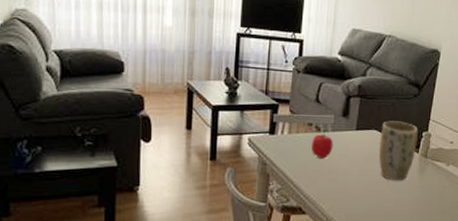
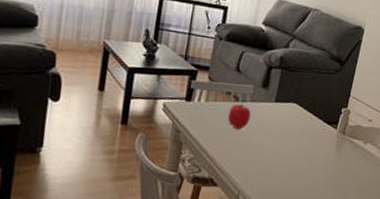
plant pot: present [378,121,419,181] -> none [296,94,338,157]

